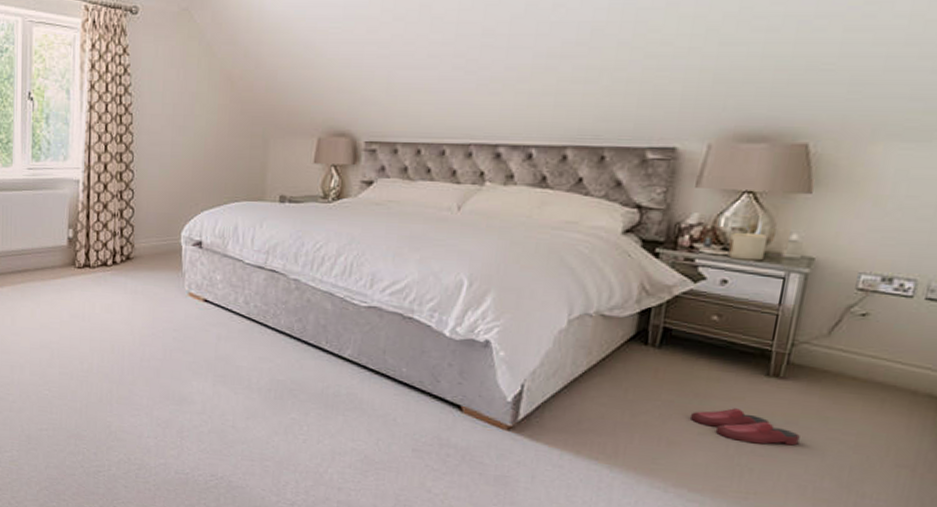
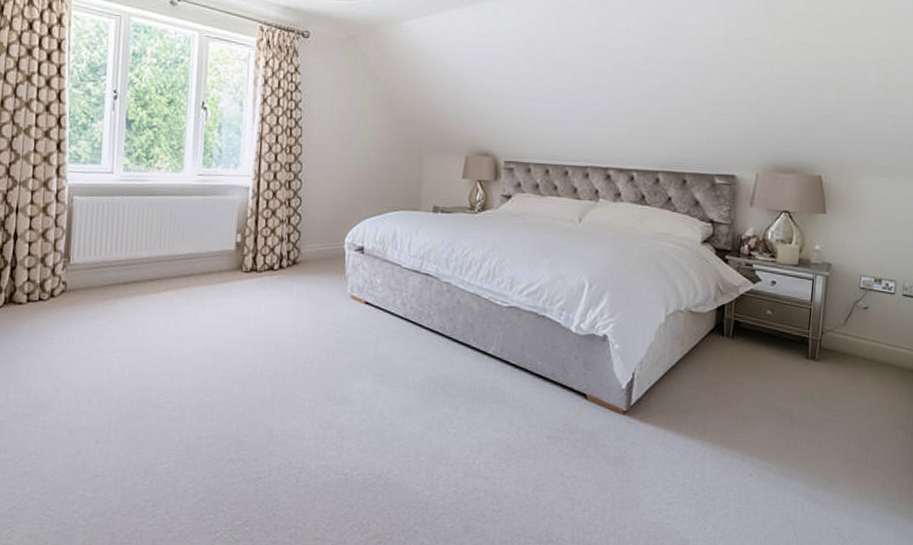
slippers: present [689,408,800,446] -> none [756,386,832,416]

